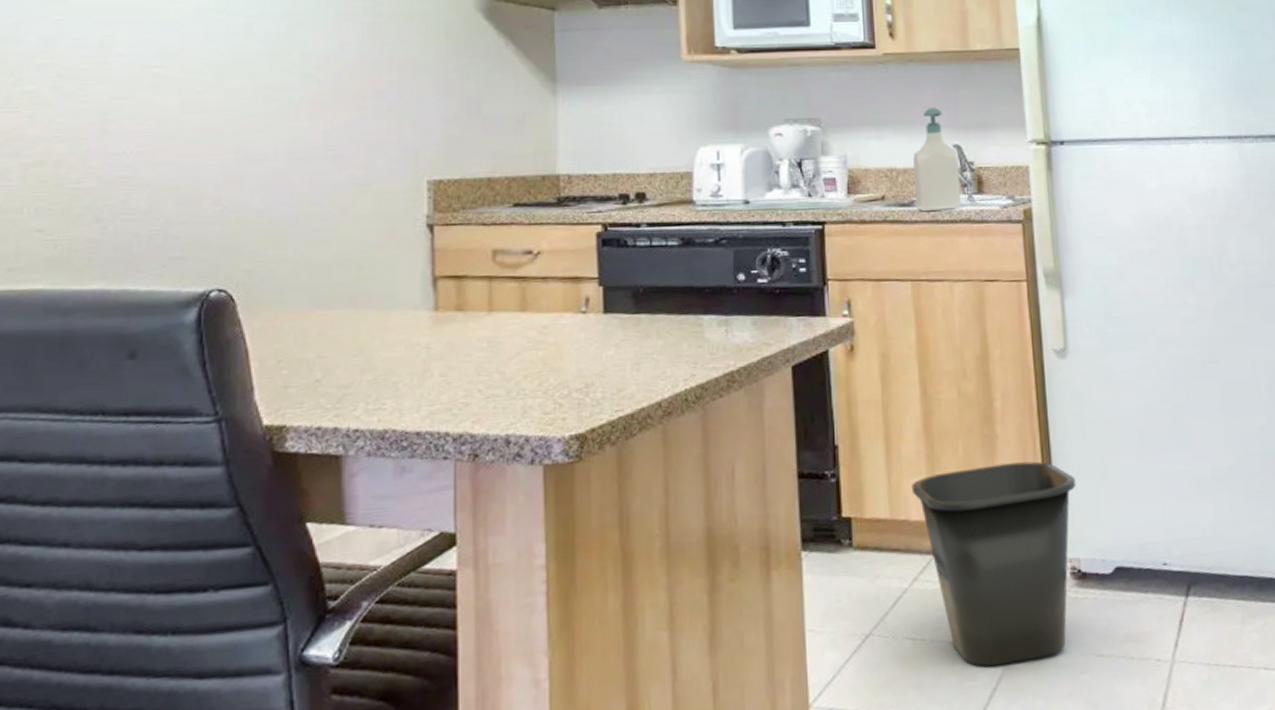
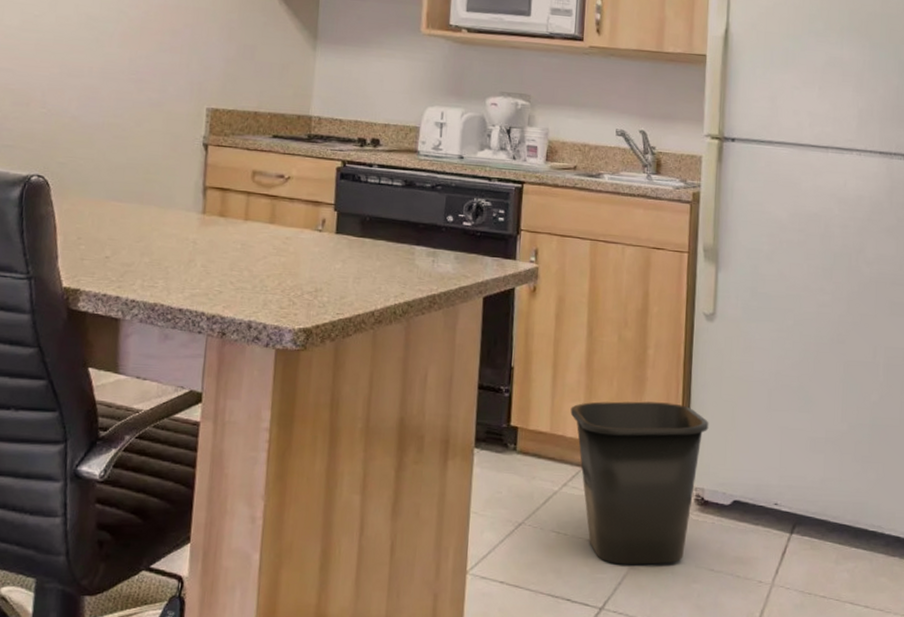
soap bottle: present [913,107,961,212] -> none [602,96,643,185]

